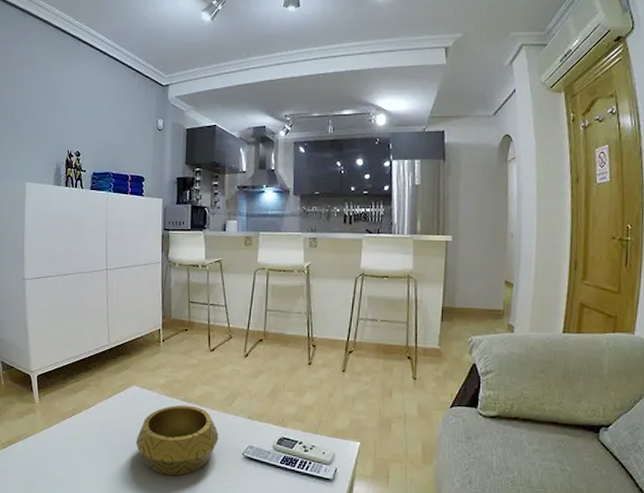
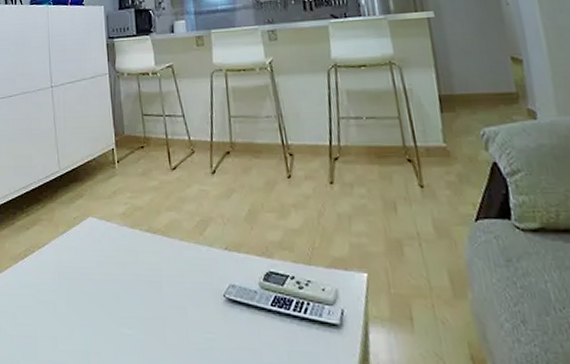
decorative bowl: present [136,405,219,476] -> none [97,237,193,328]

